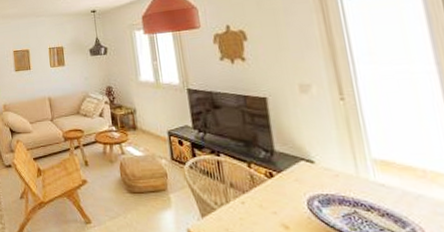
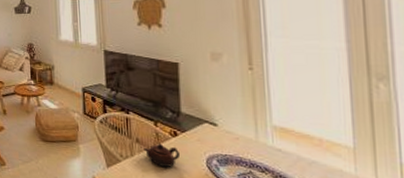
teapot: none [239,186,279,212] -> present [143,143,181,167]

